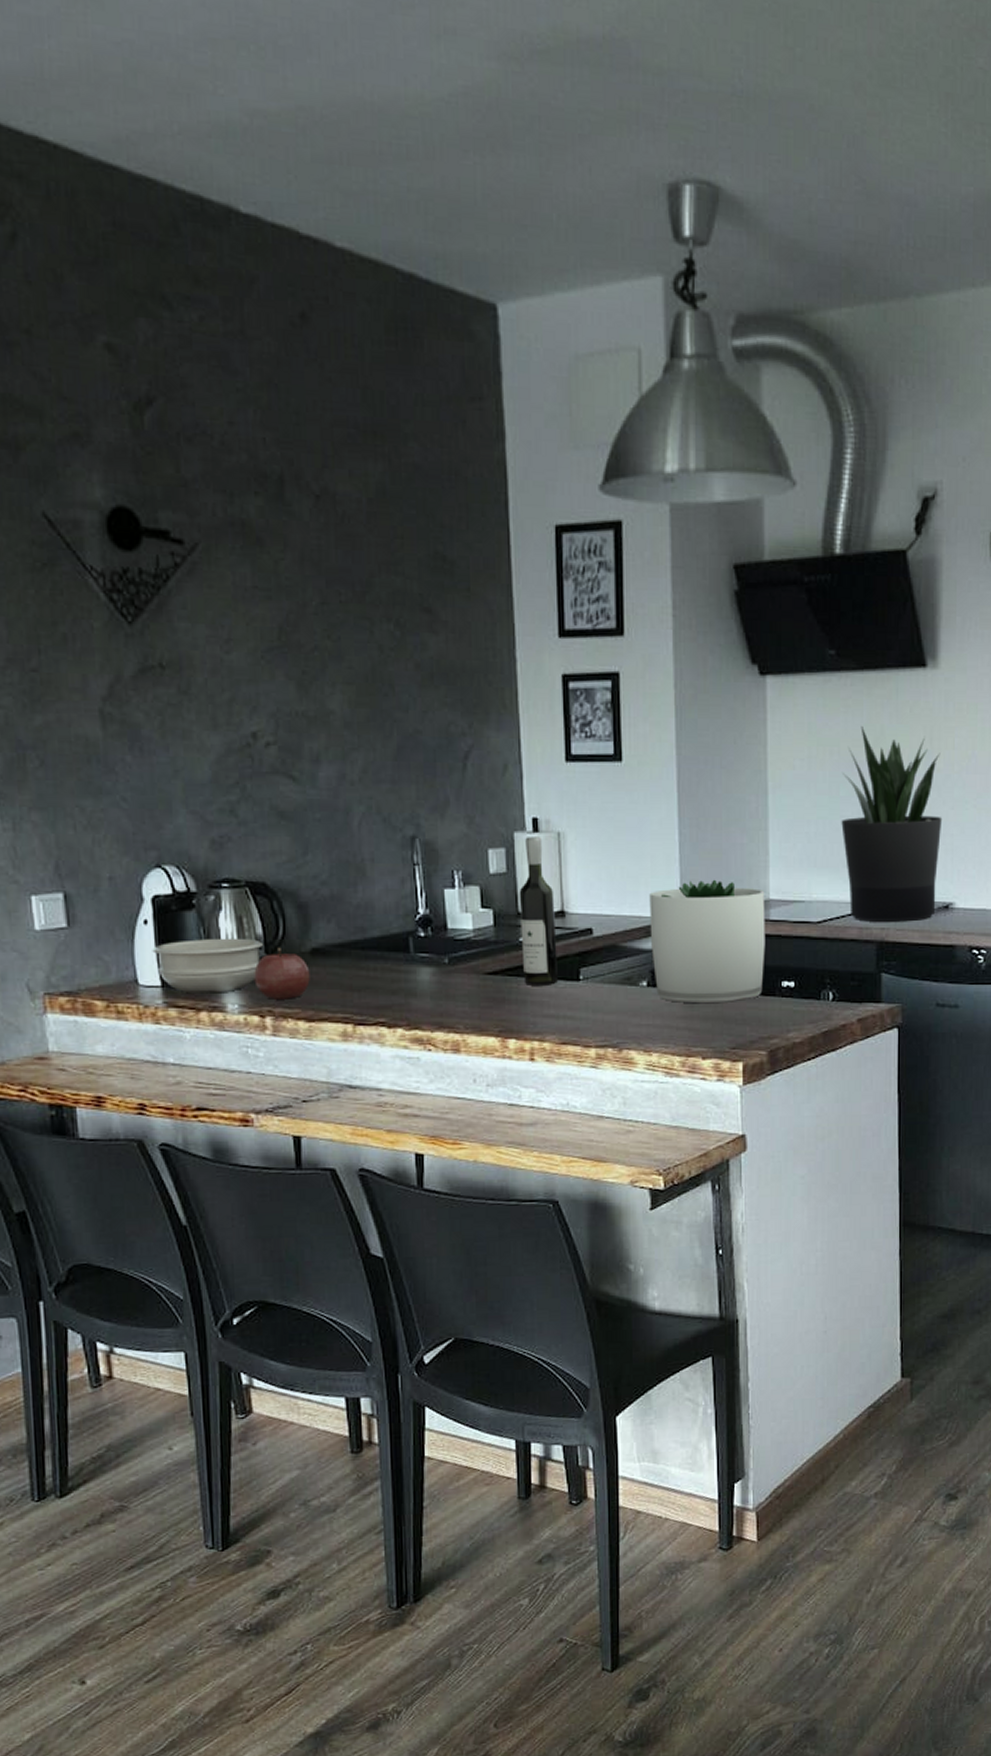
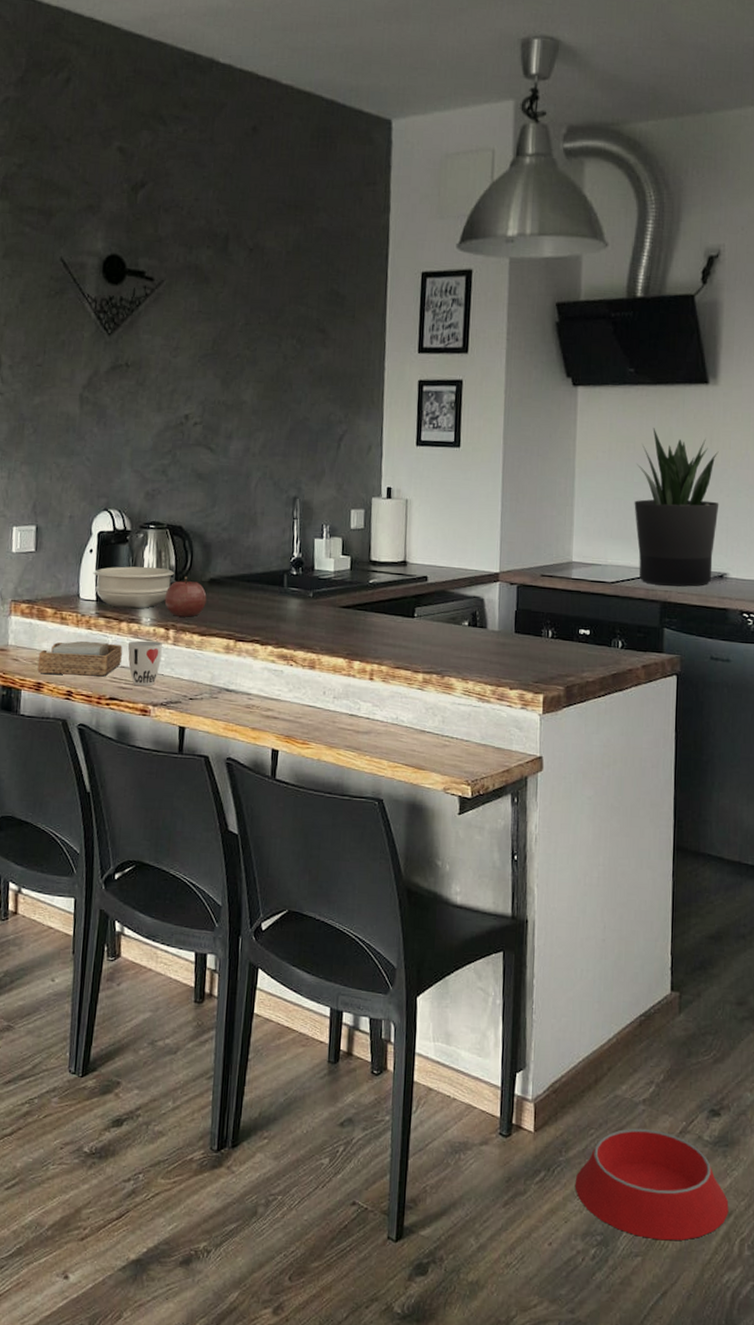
napkin holder: none [93,1040,206,1085] -> present [37,641,122,677]
cup: none [212,1033,259,1091] -> present [128,640,162,687]
bottle: present [519,837,559,985] -> none [370,502,400,620]
planter: present [649,879,766,1004] -> none [473,543,568,644]
pet bowl: none [804,1522,968,1630] -> present [575,1128,729,1241]

